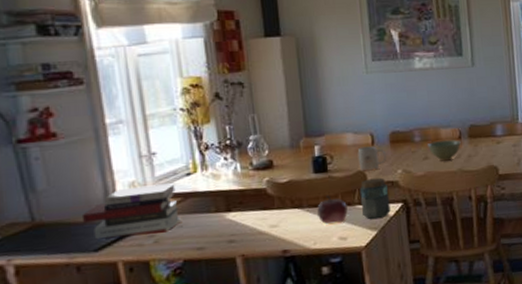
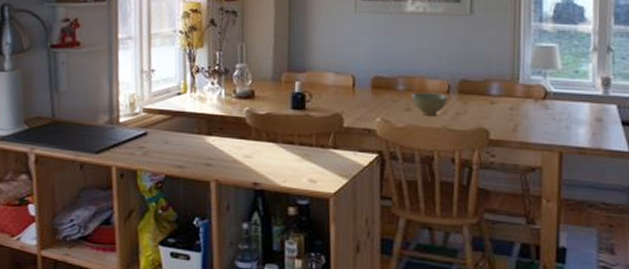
books: present [81,183,183,240] -> none [89,99,169,146]
fruit: present [317,194,348,225] -> none [291,133,321,165]
mug: present [357,146,387,172] -> none [336,88,367,115]
peanut butter: present [359,177,391,219] -> none [334,123,365,166]

